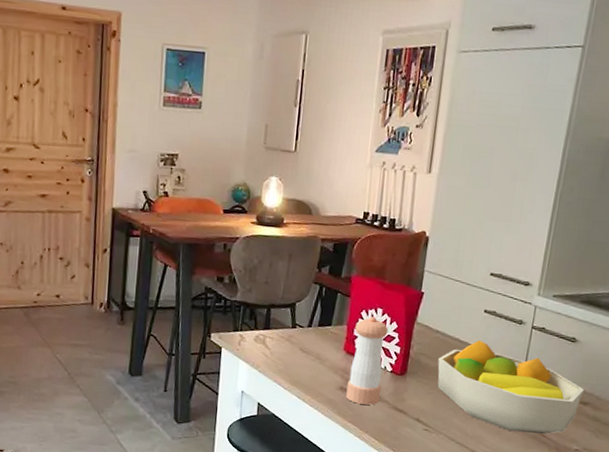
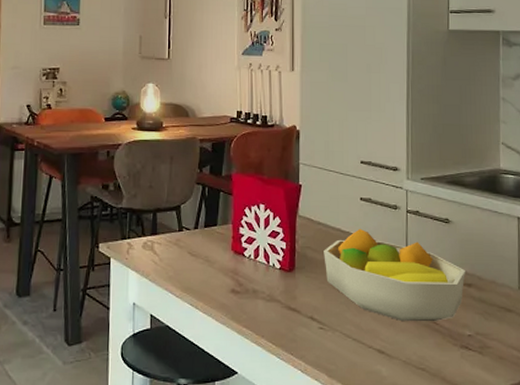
pepper shaker: present [346,317,388,405] -> none [238,213,272,306]

